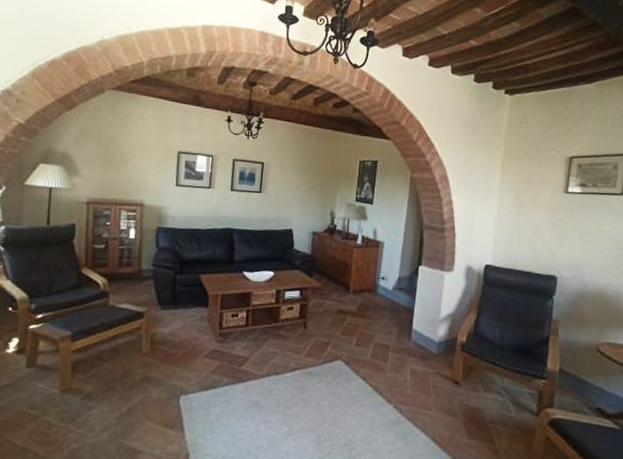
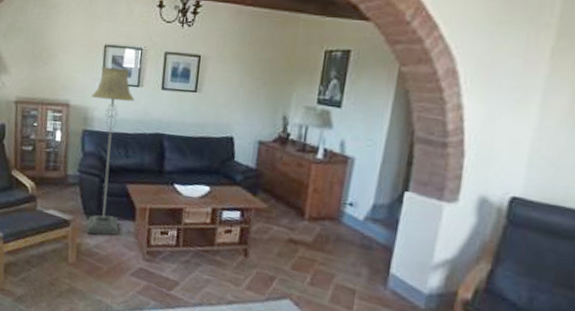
floor lamp: none [161,170,207,323] -> present [87,66,135,235]

